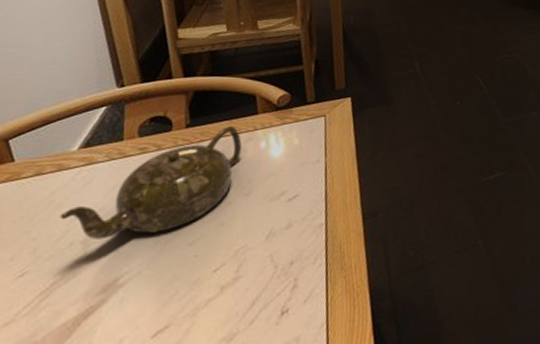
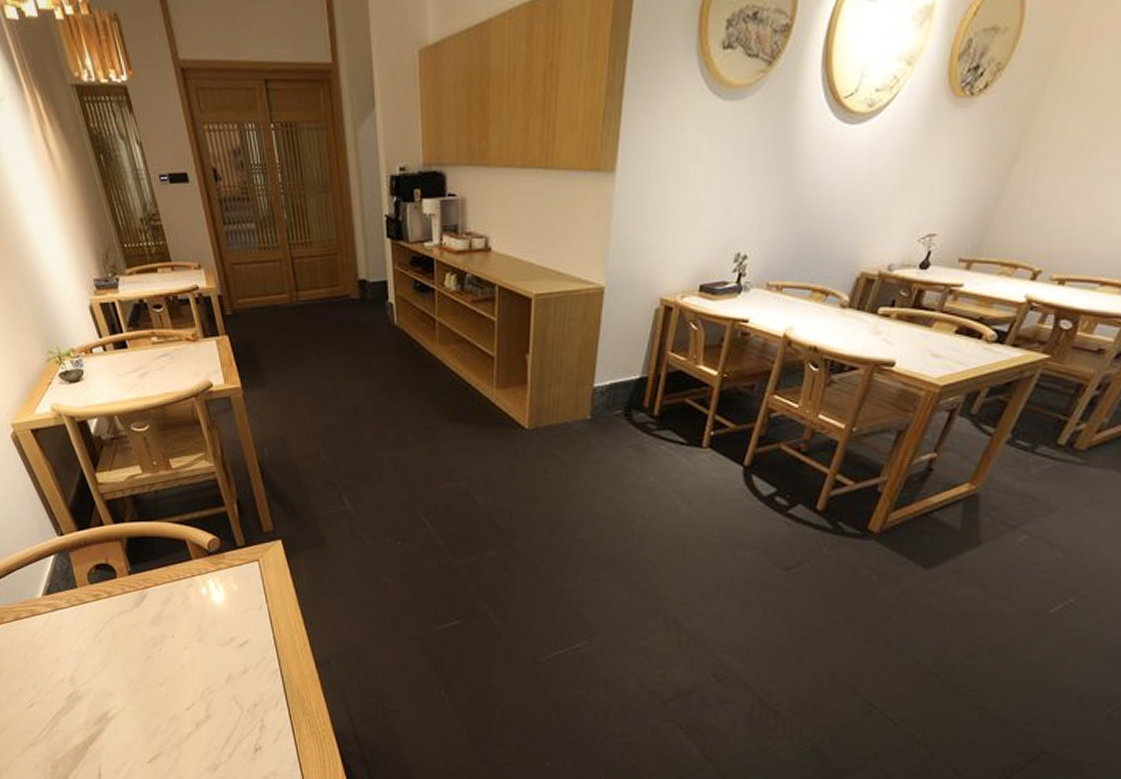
teapot: present [60,125,242,240] -> none [46,571,185,678]

